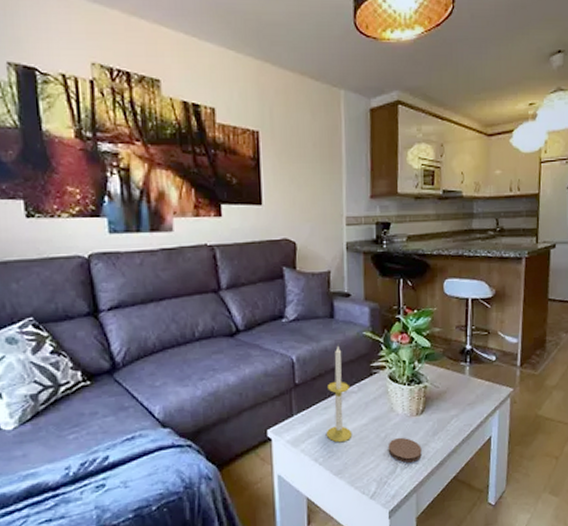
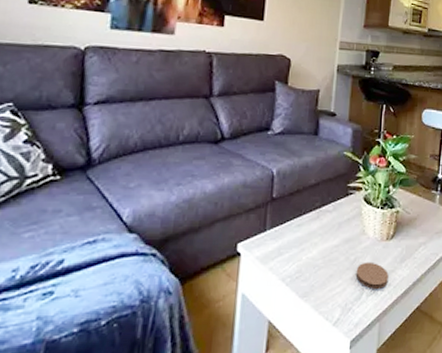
candle: present [326,345,353,443] -> none [296,163,325,263]

